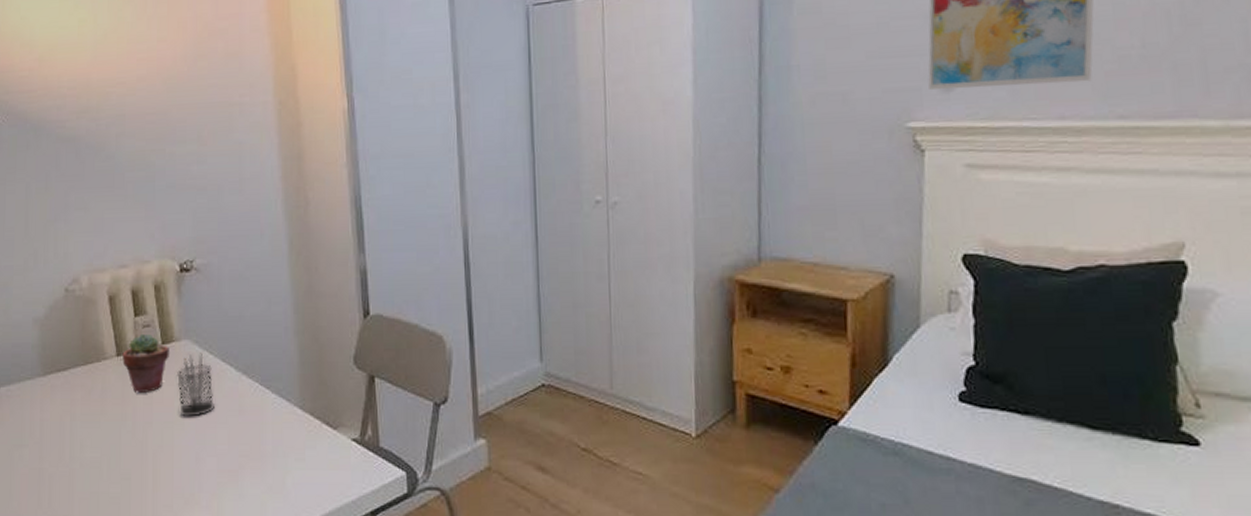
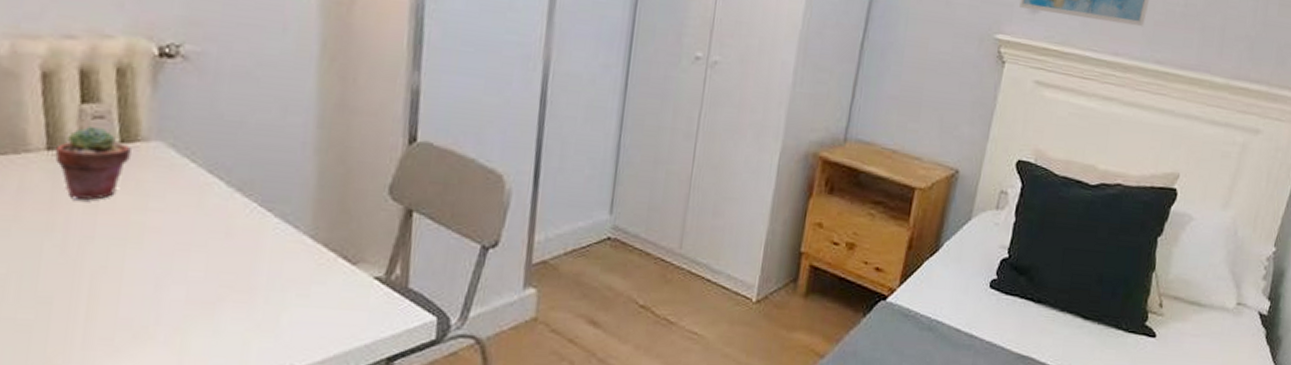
pencil holder: present [176,353,214,417] -> none [137,159,192,236]

